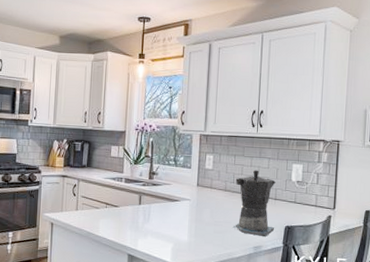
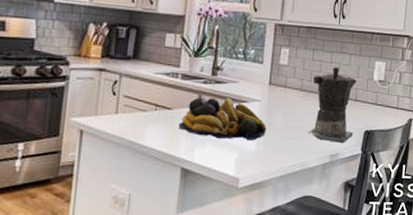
fruit bowl: none [124,197,197,233] -> present [178,97,267,141]

